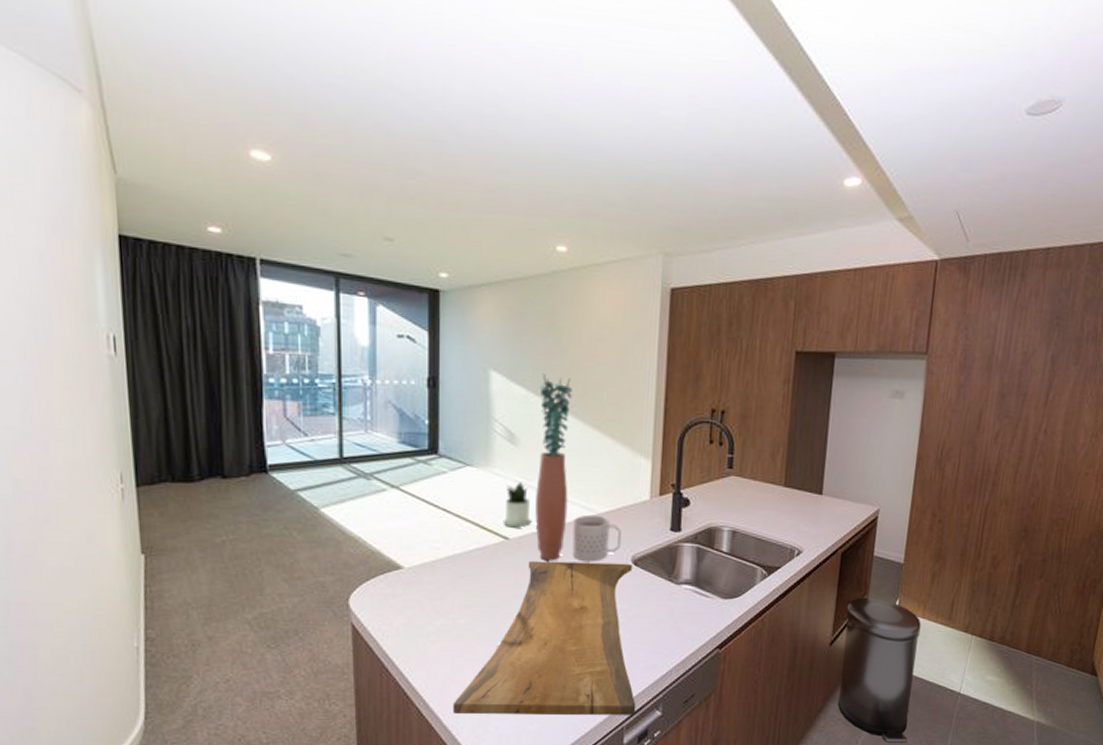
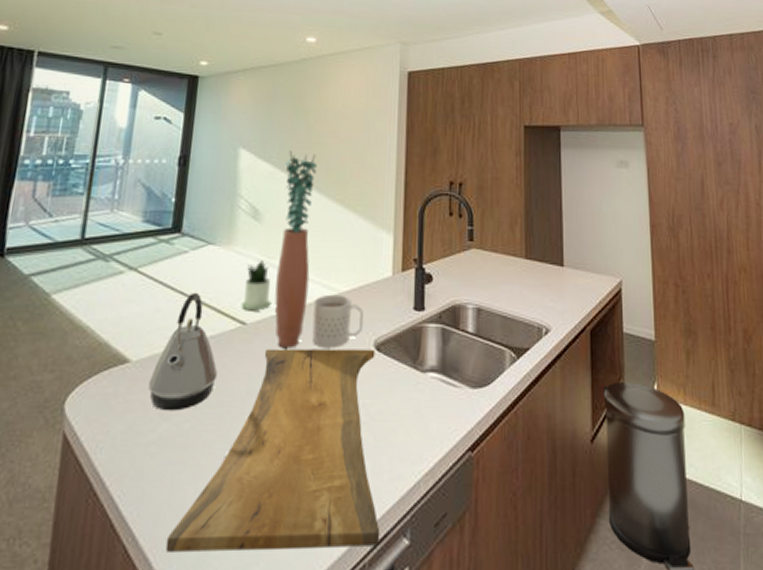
kettle: none [423,509,486,610] -> present [148,292,218,411]

